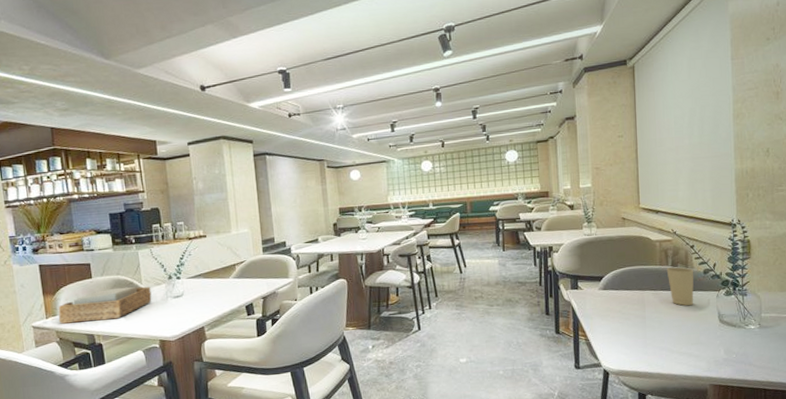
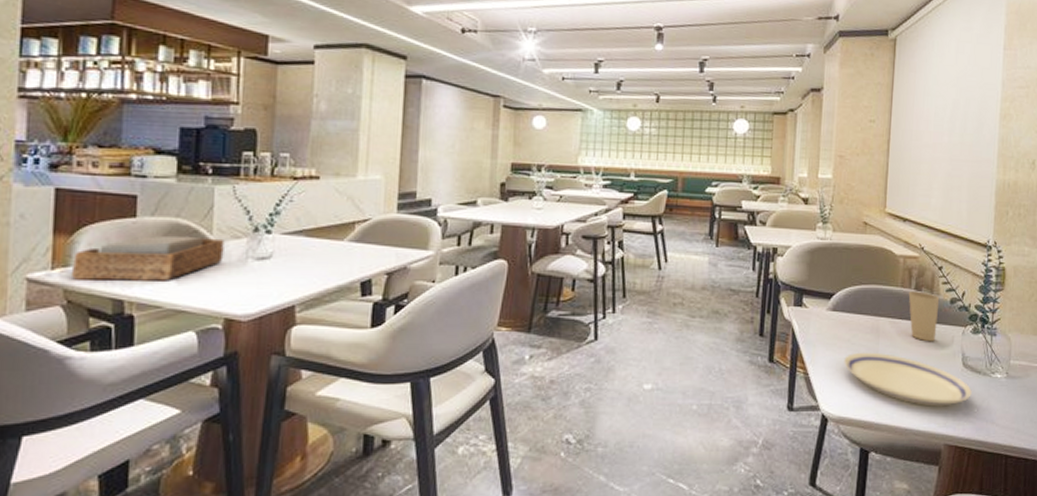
plate: none [617,318,730,356] -> present [844,352,972,407]

